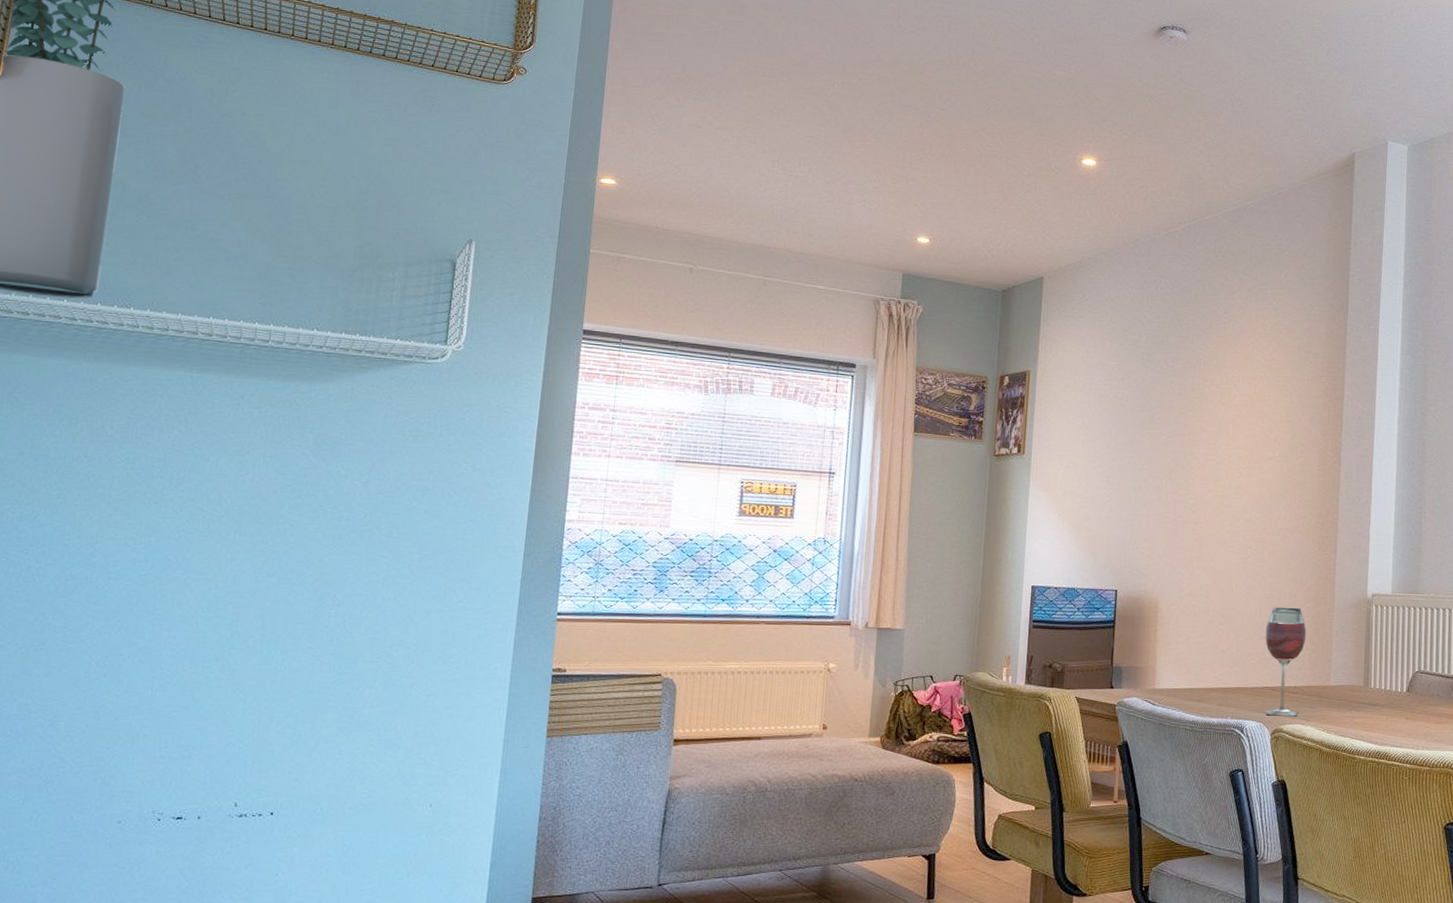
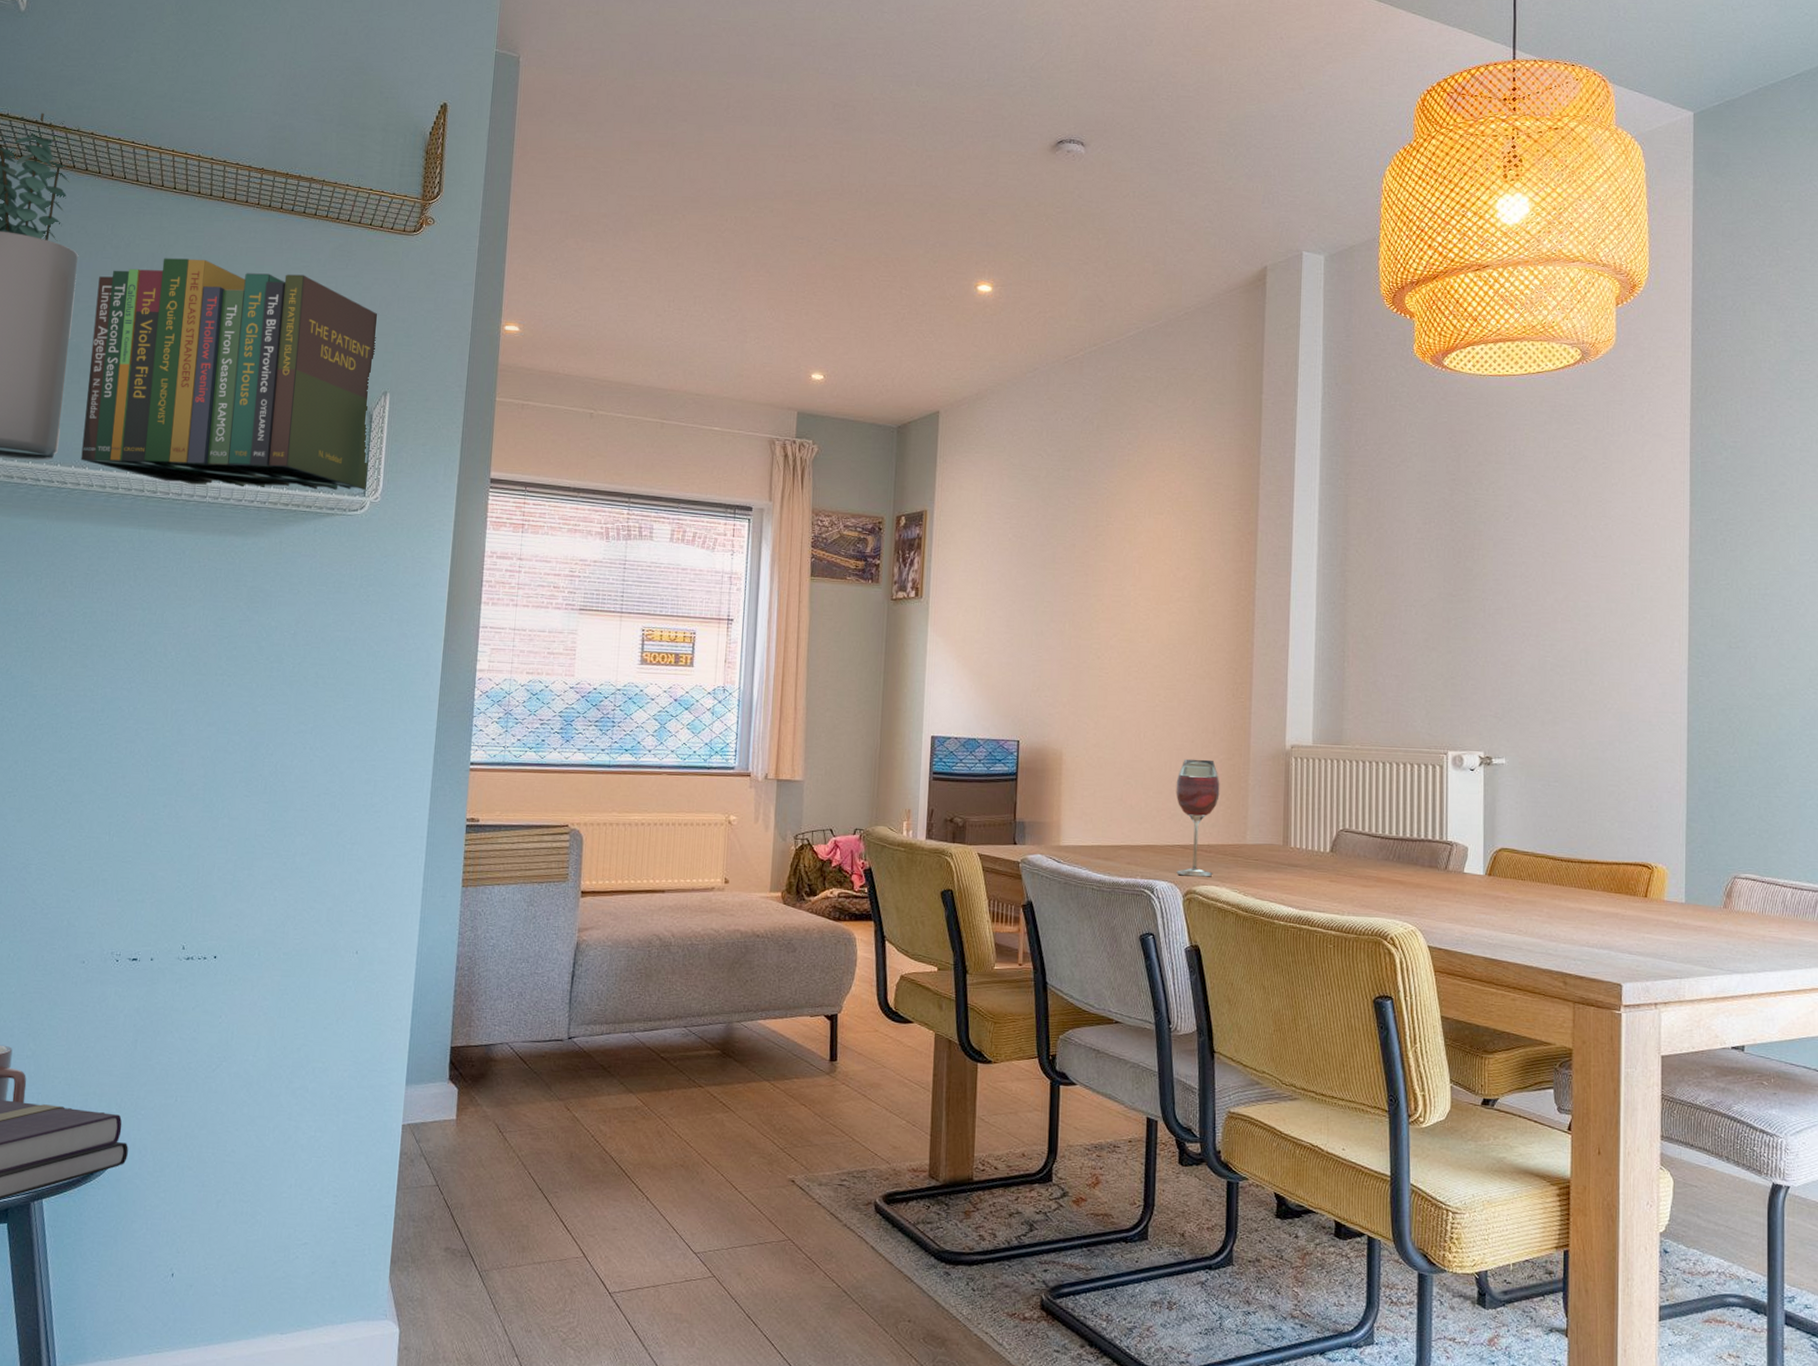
books: none [124,94,465,338] -> present [81,258,379,491]

